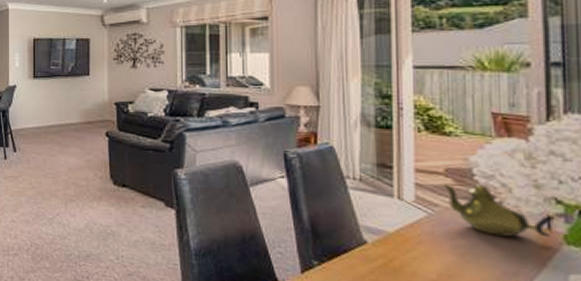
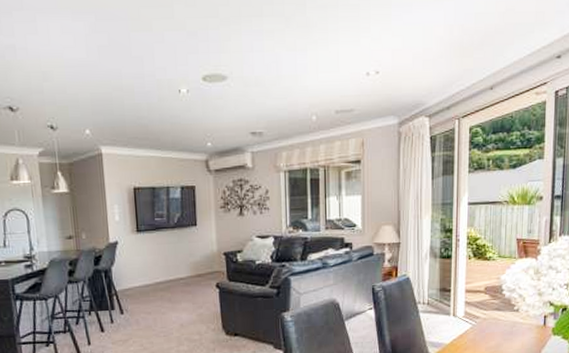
teapot: present [441,182,558,238] -> none [482,296,550,335]

